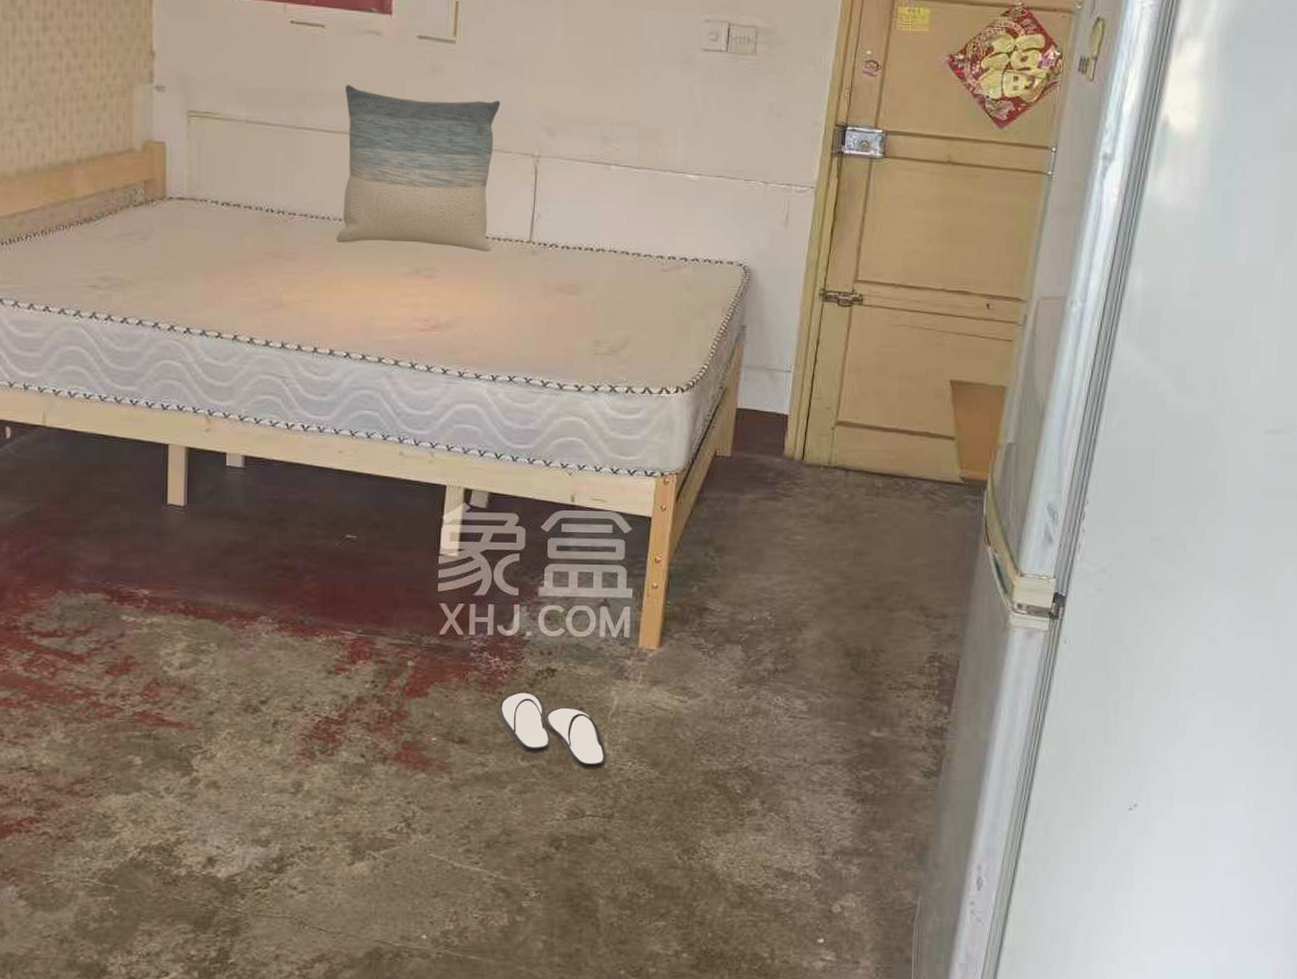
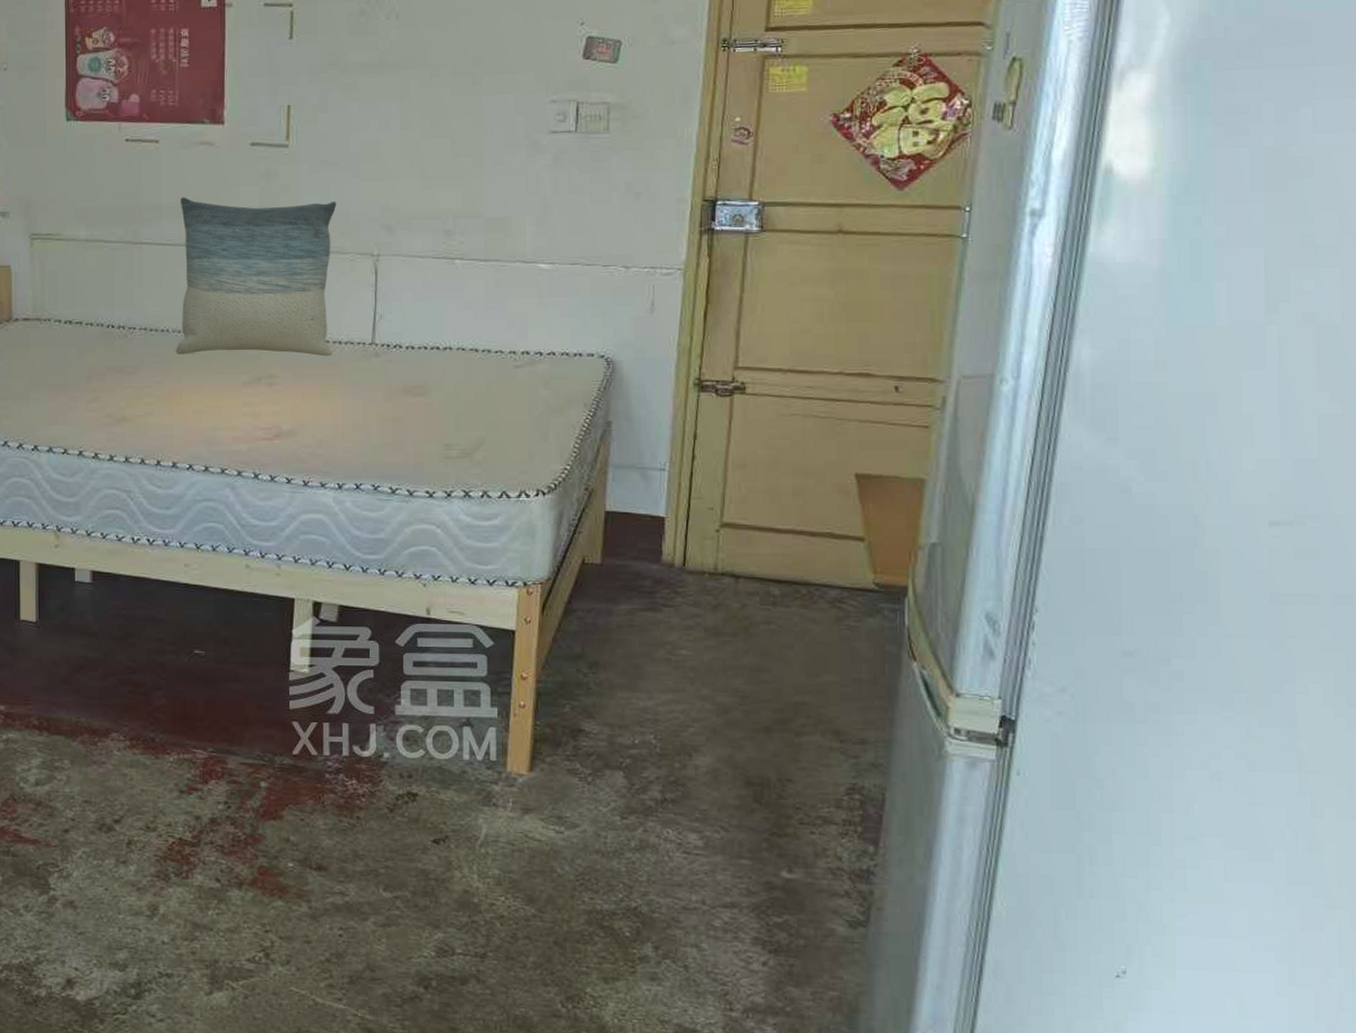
slippers: present [498,692,607,769] -> none [356,817,477,903]

